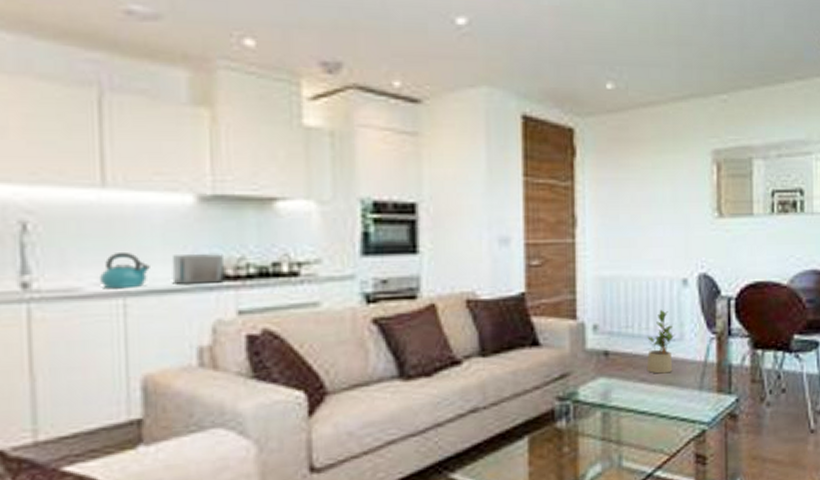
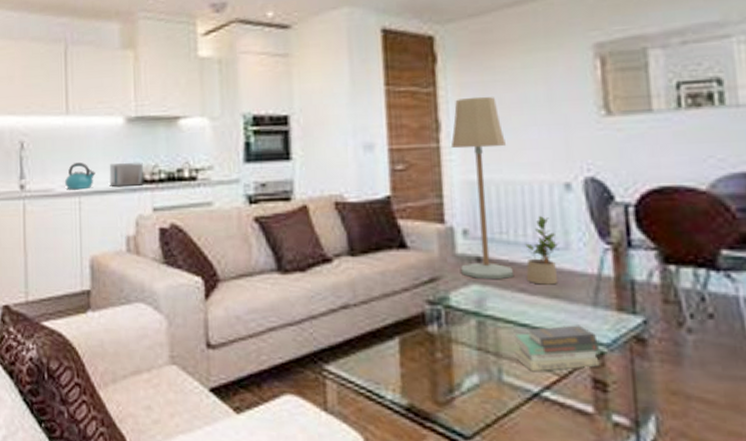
floor lamp: none [585,193,637,373] -> present [450,96,515,280]
books: none [633,408,703,455] -> present [513,325,600,372]

